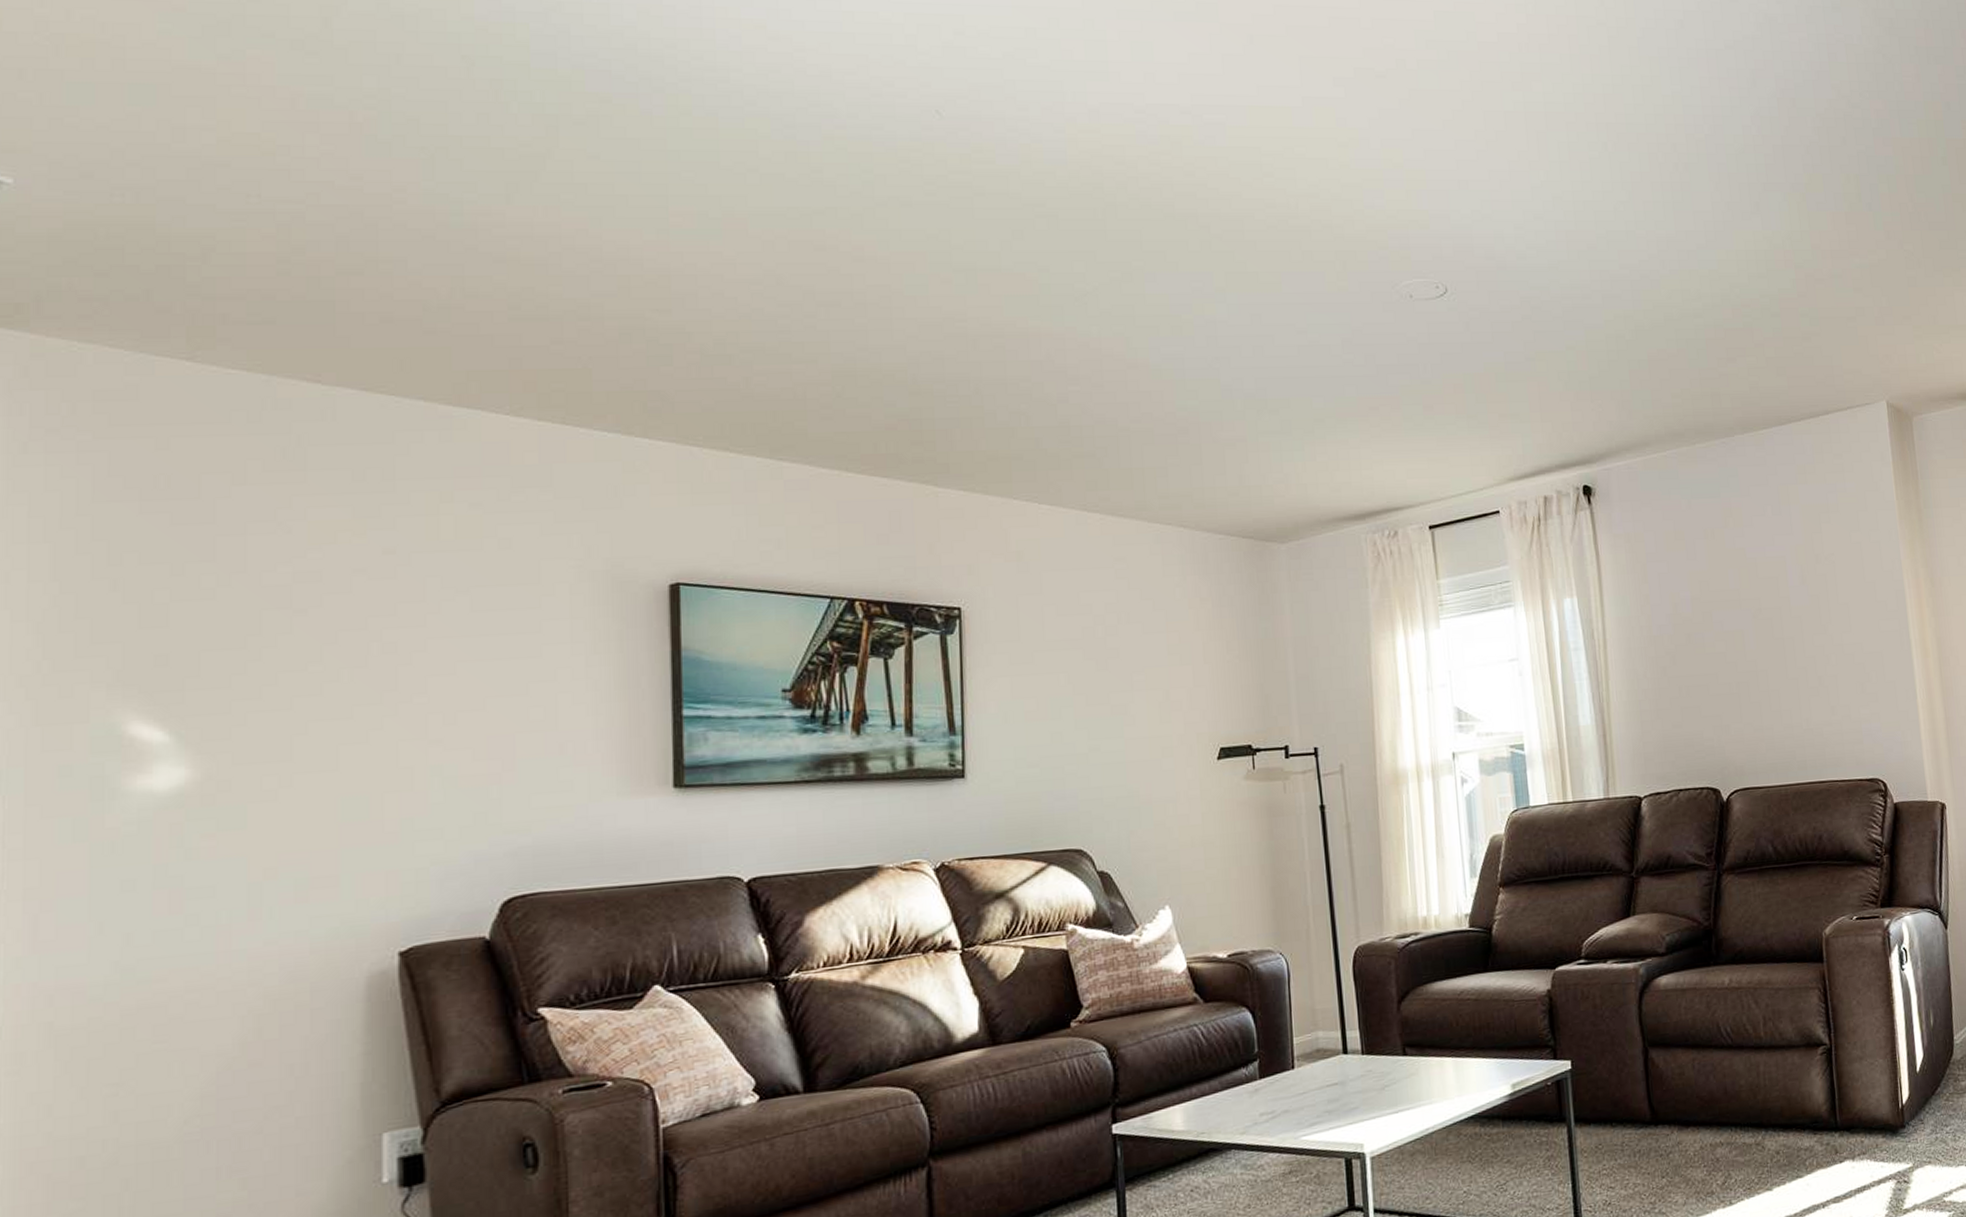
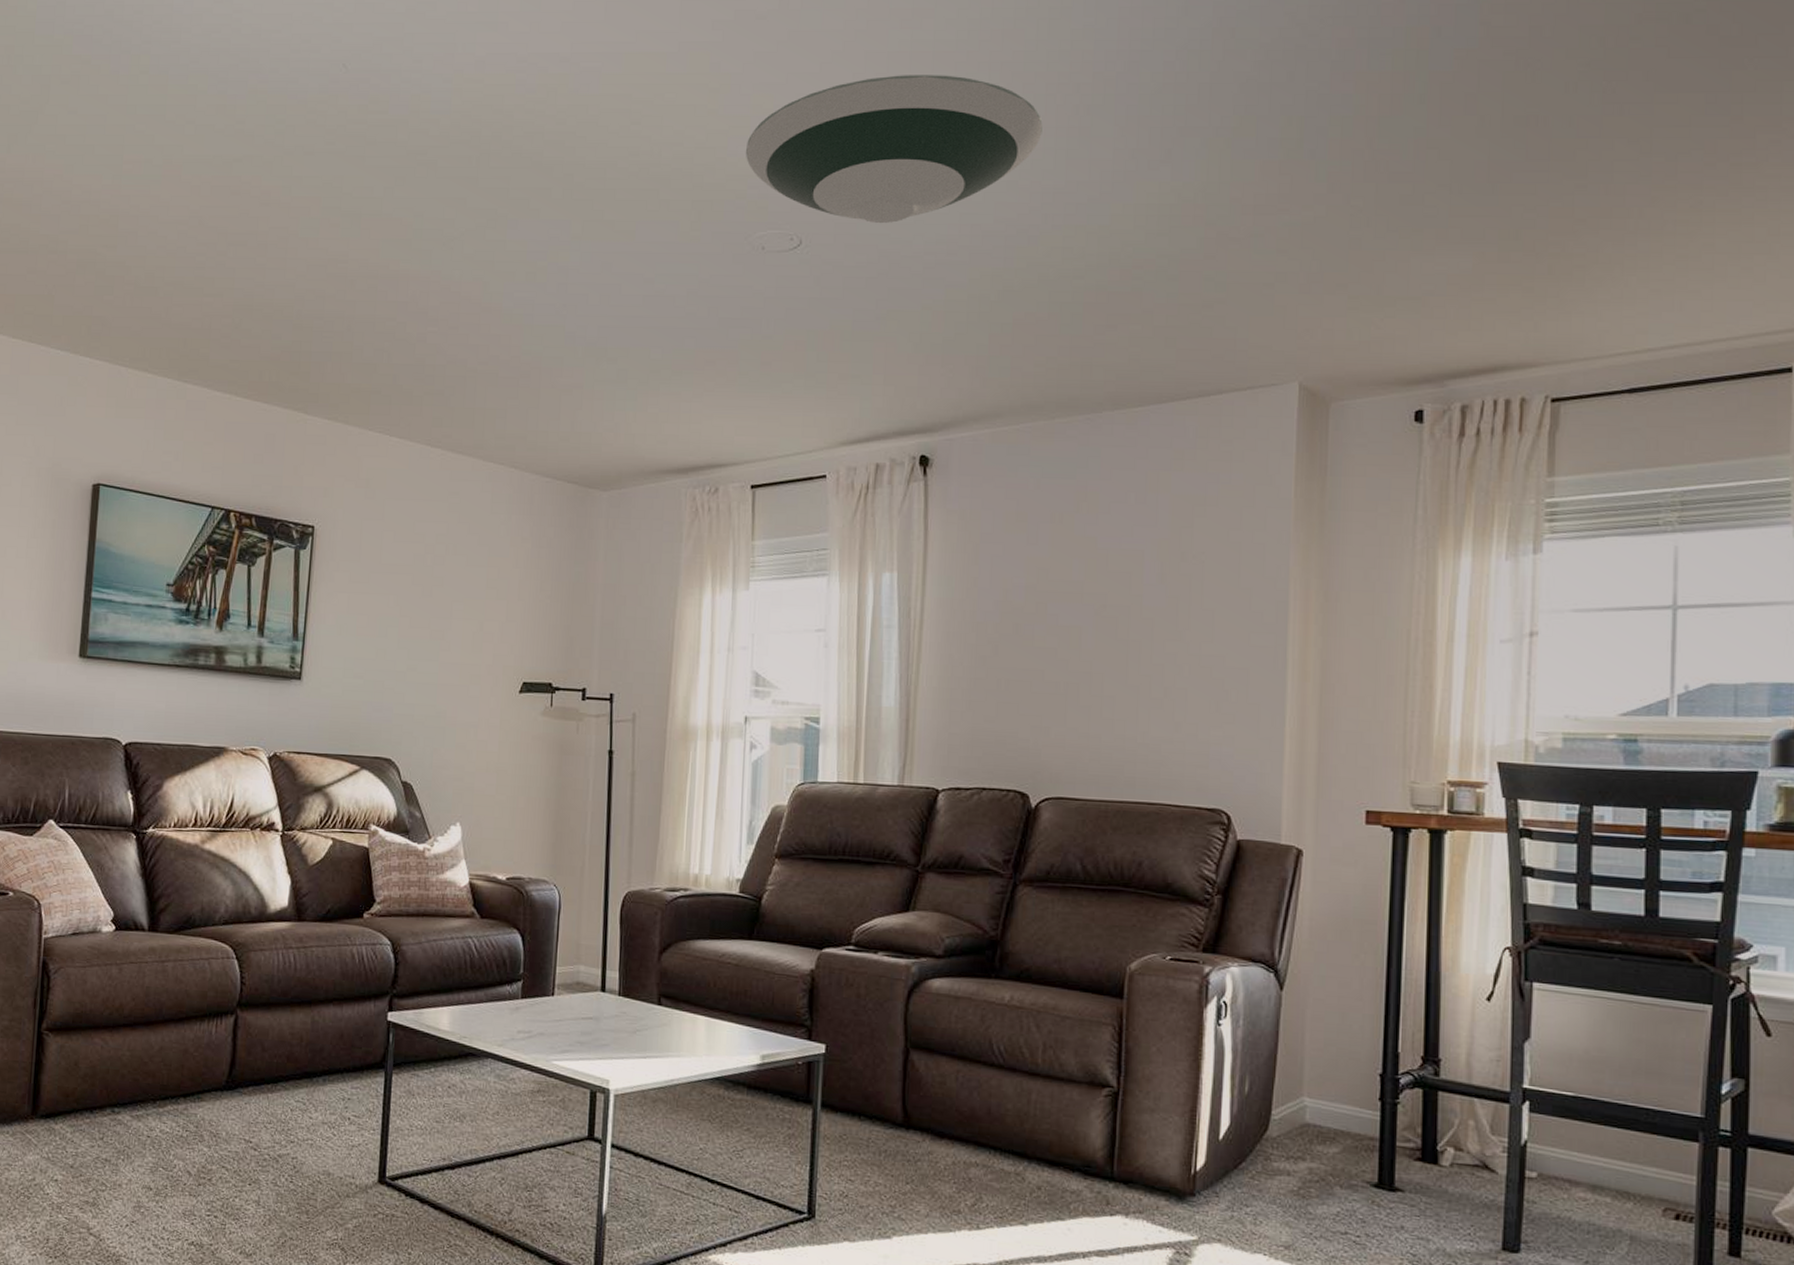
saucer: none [1381,133,1650,271] -> present [745,75,1043,224]

